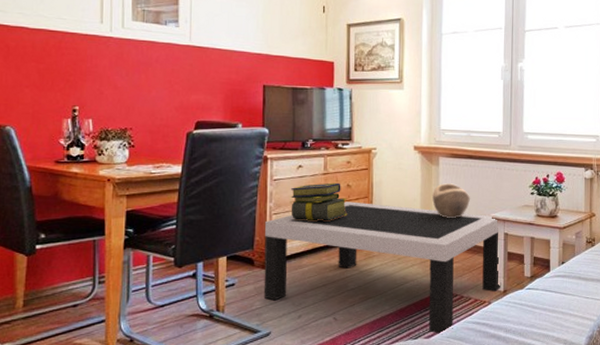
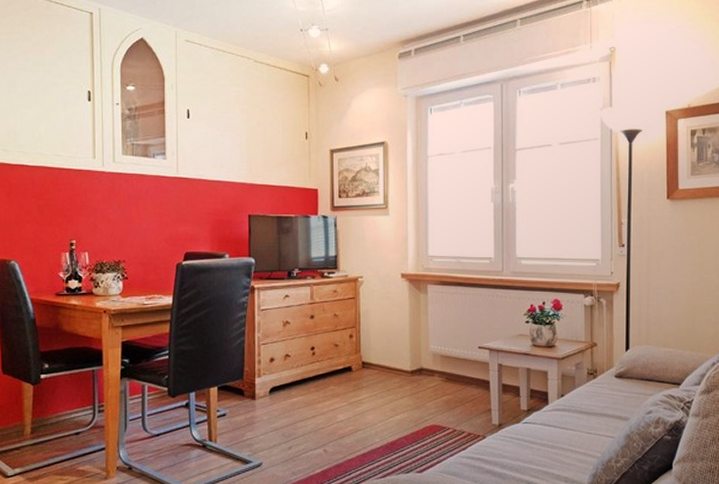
coffee table: present [263,201,501,335] -> none [253,331,496,470]
stack of books: present [291,182,348,221] -> none [278,312,335,352]
decorative bowl: present [431,183,470,218] -> none [420,312,461,348]

